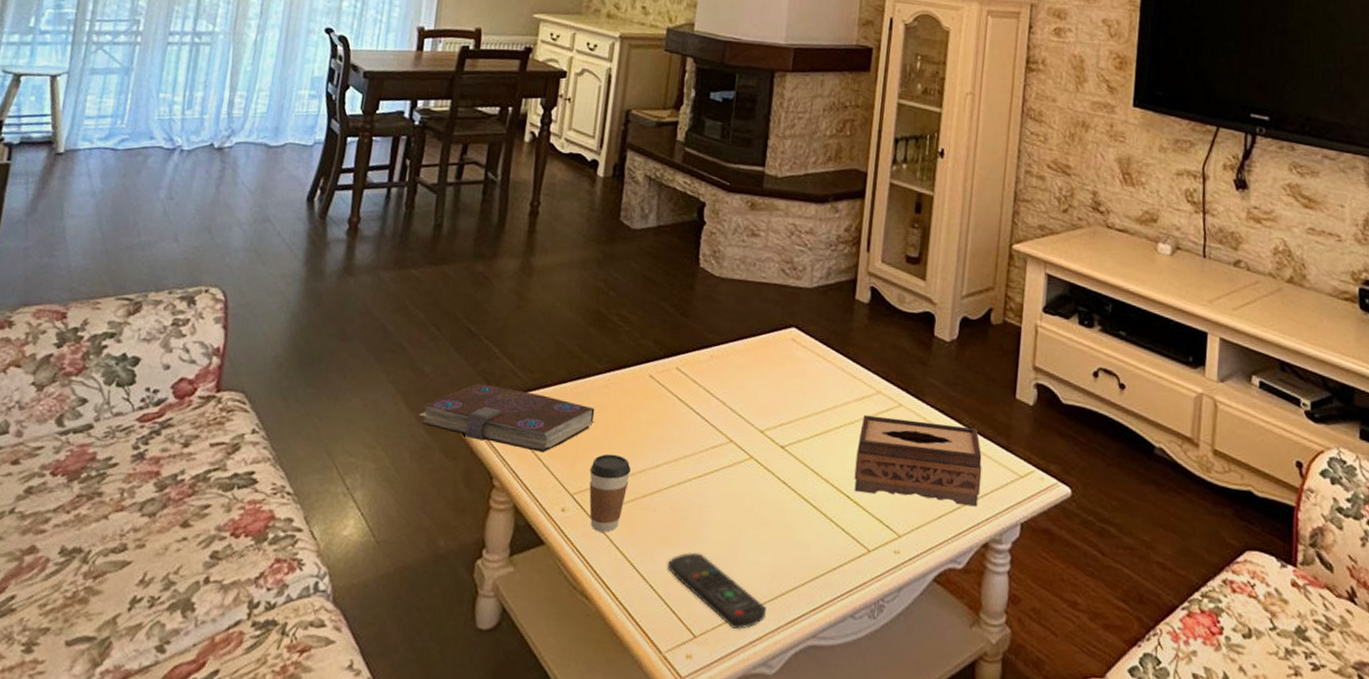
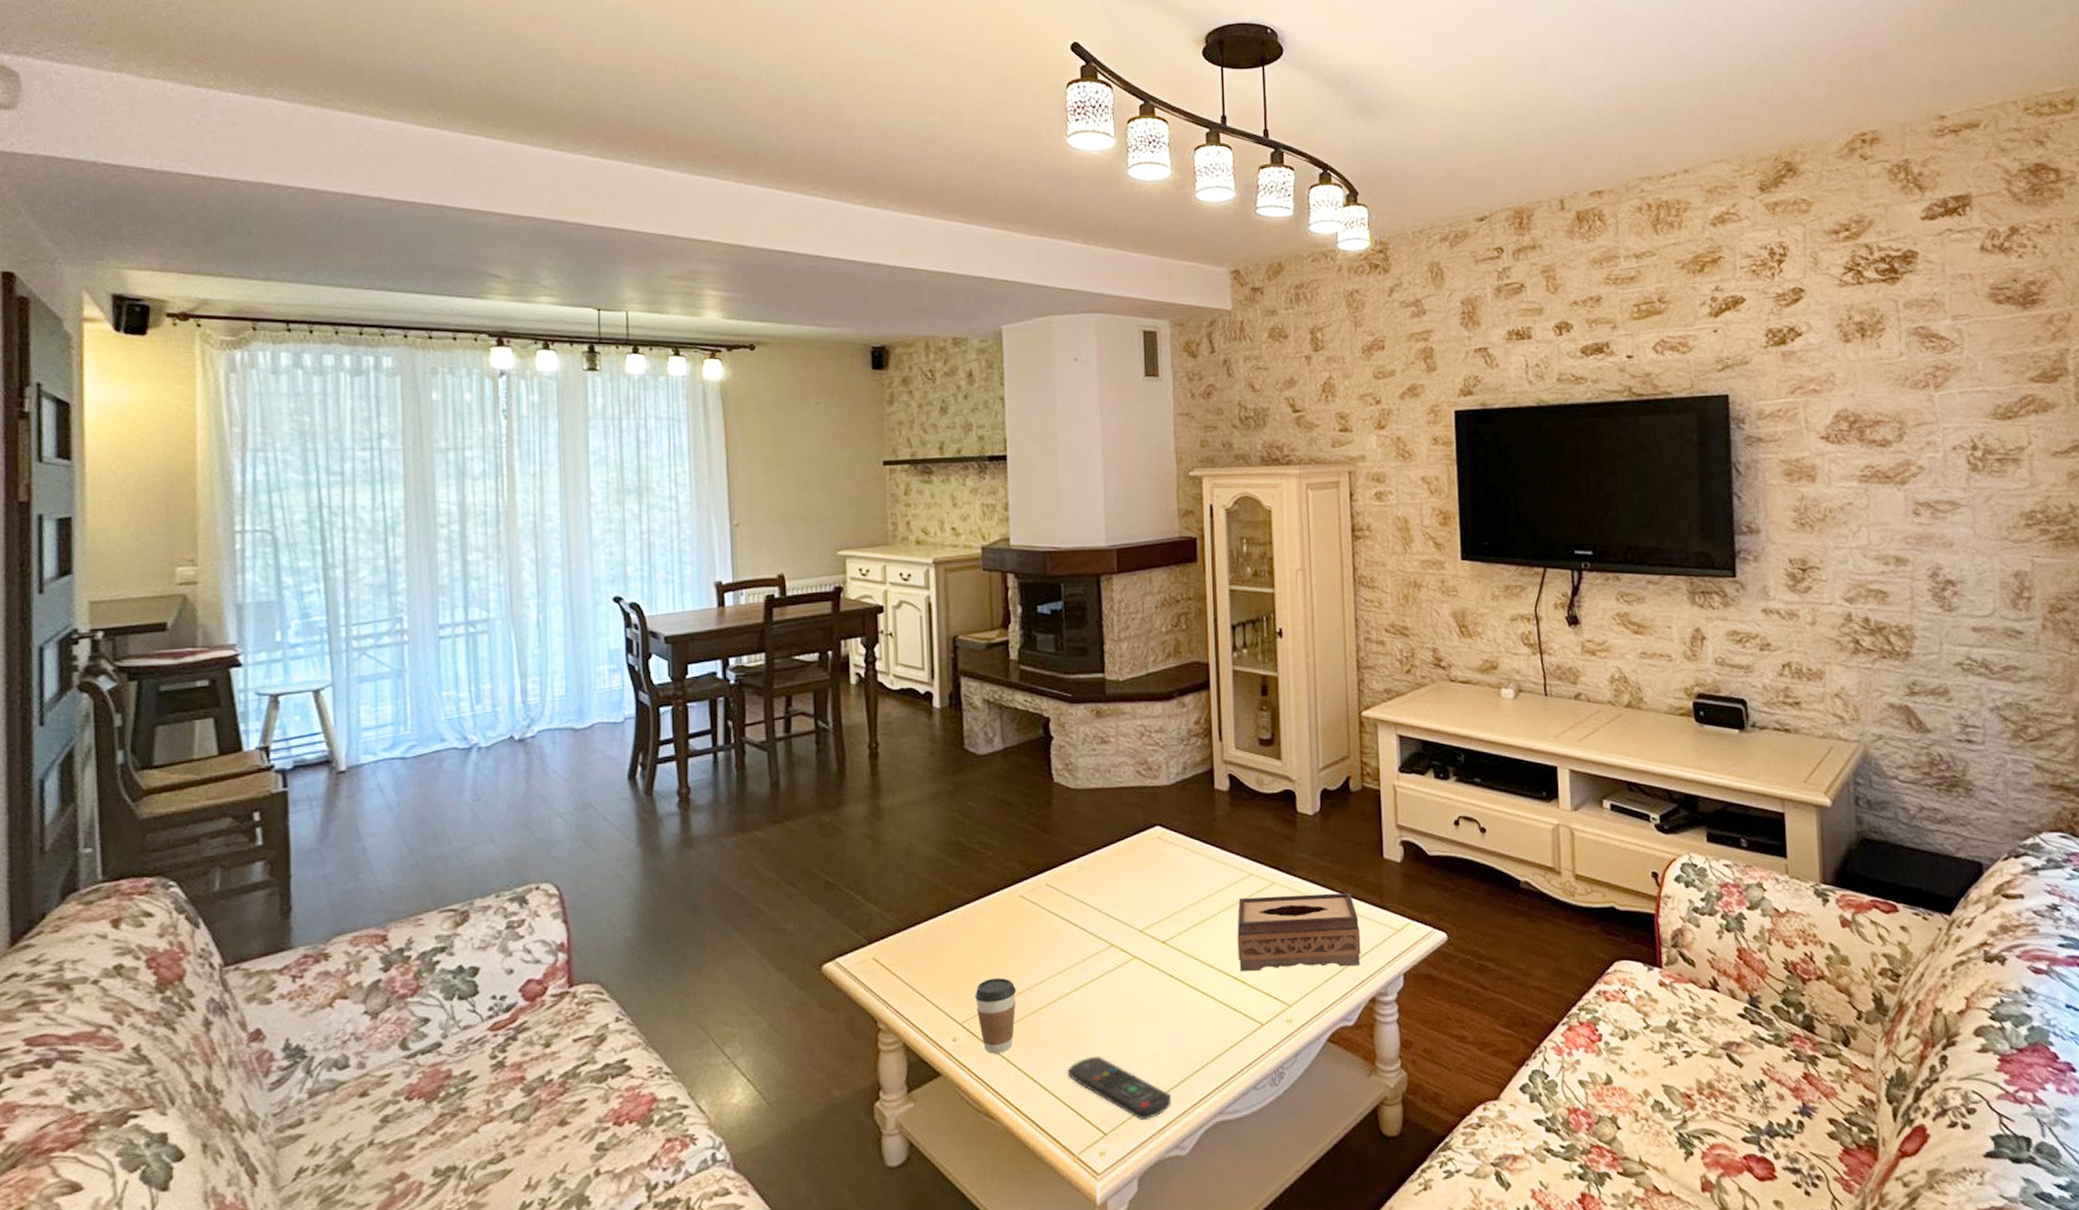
book: present [419,383,595,453] -> none [789,932,972,989]

